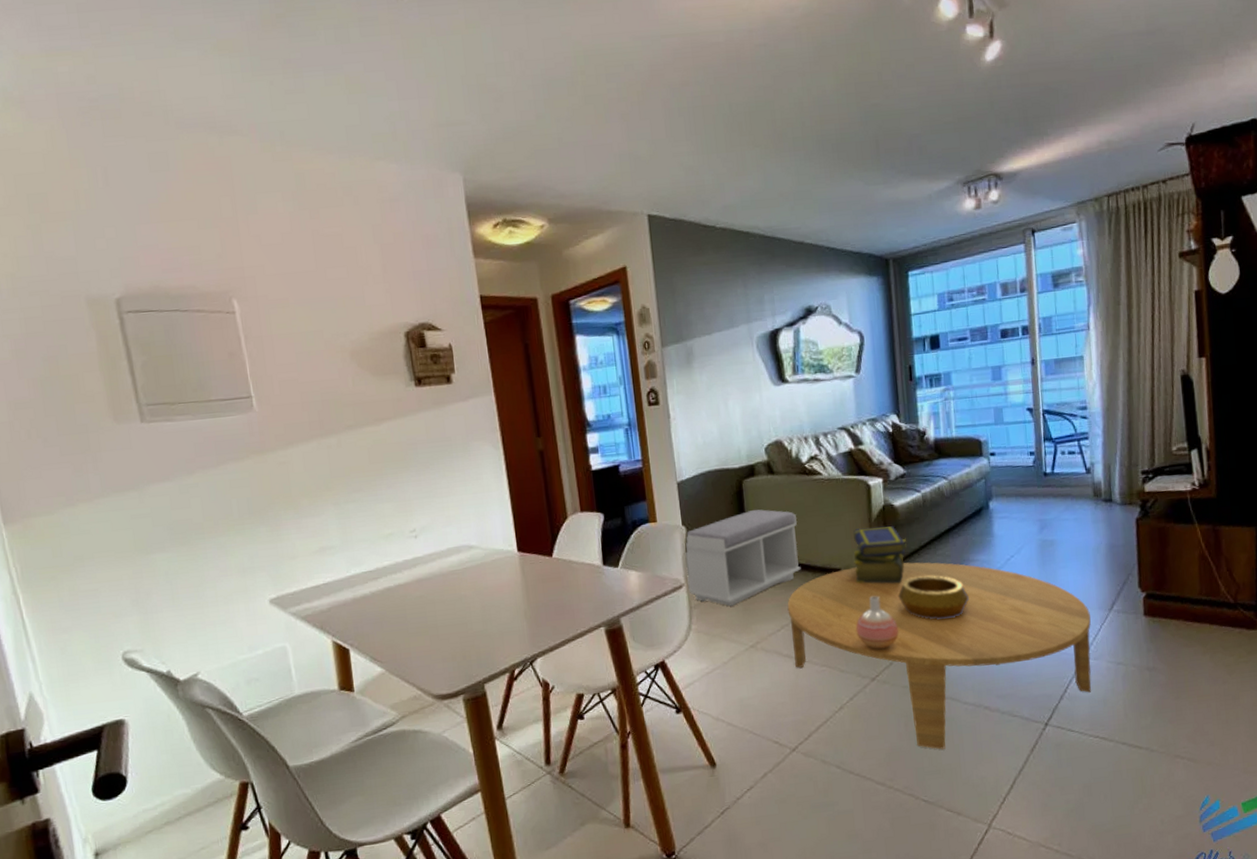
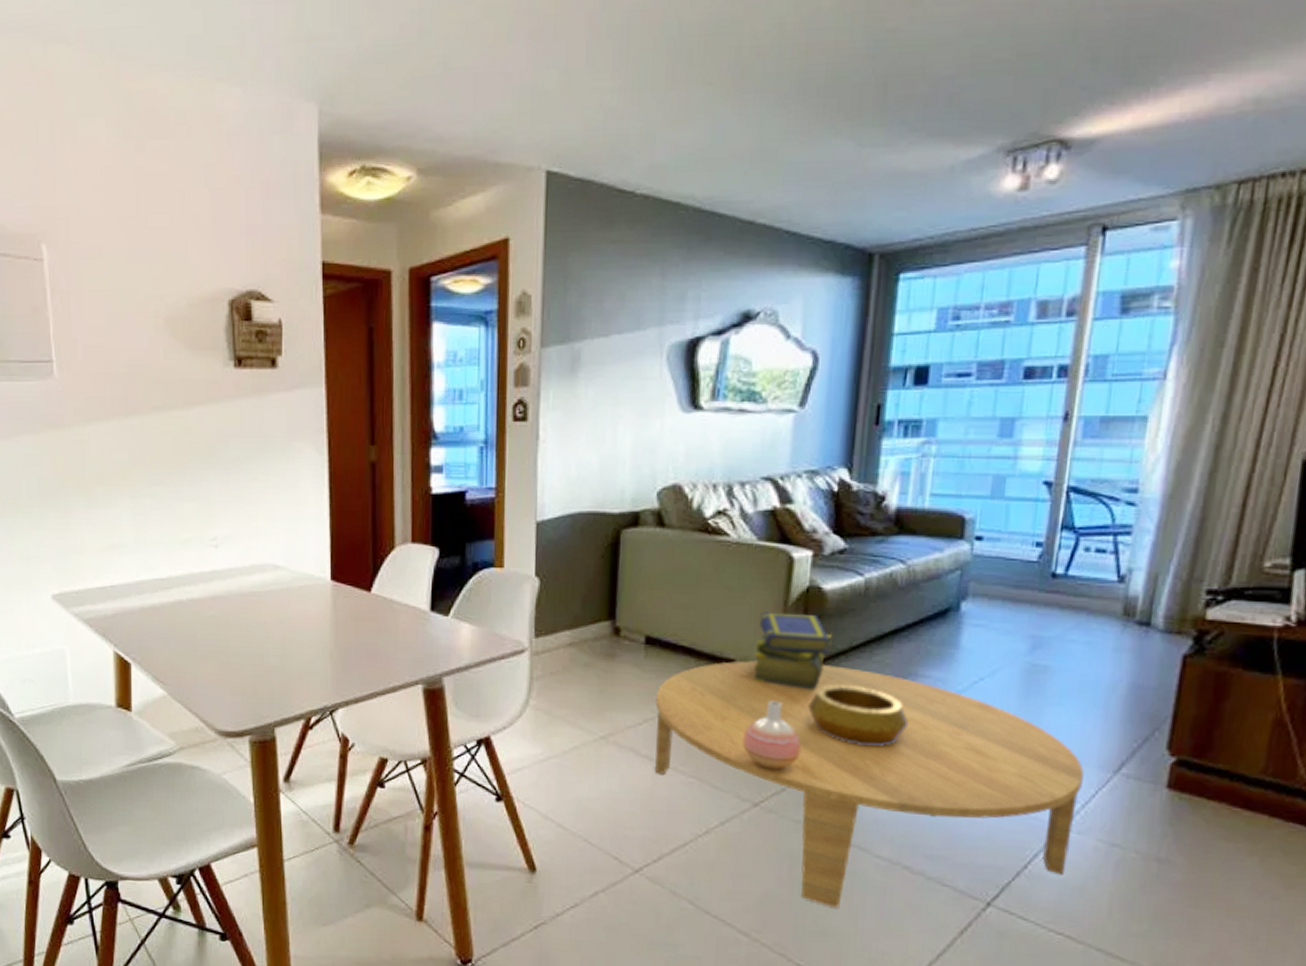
bench: present [685,509,801,607] -> none [529,568,687,685]

